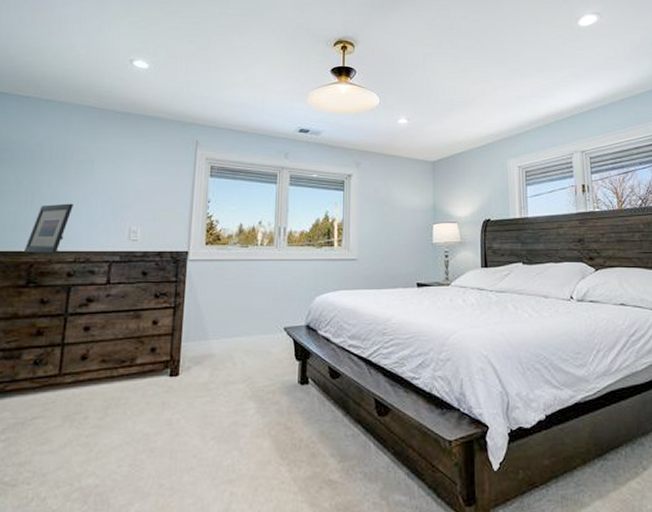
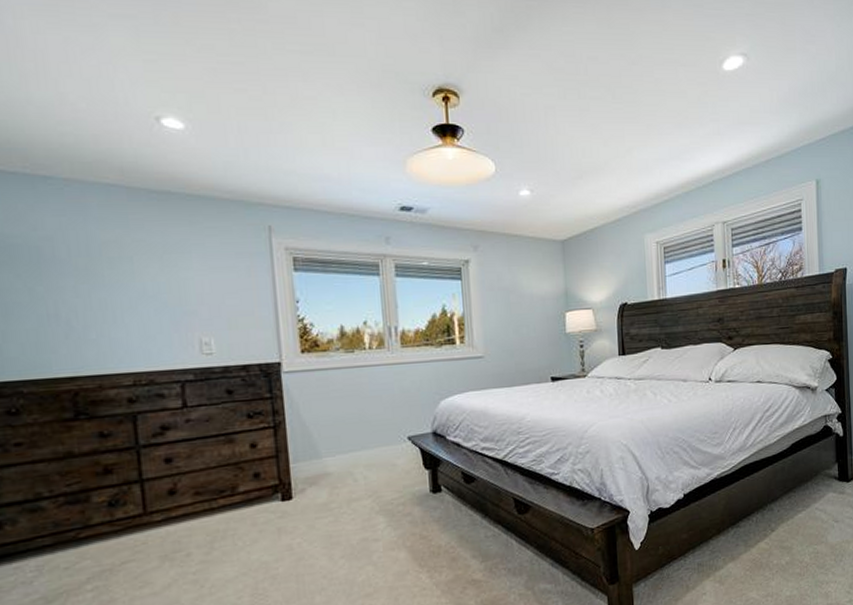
picture frame: present [24,203,74,253] -> none [61,314,117,379]

